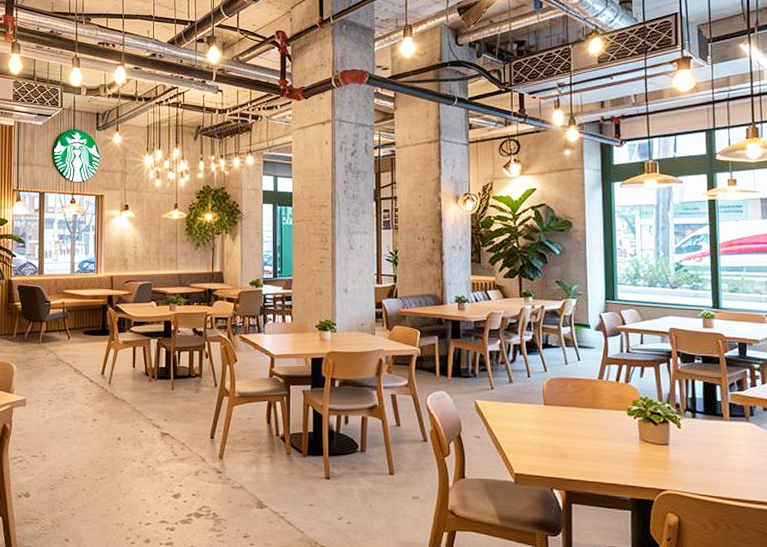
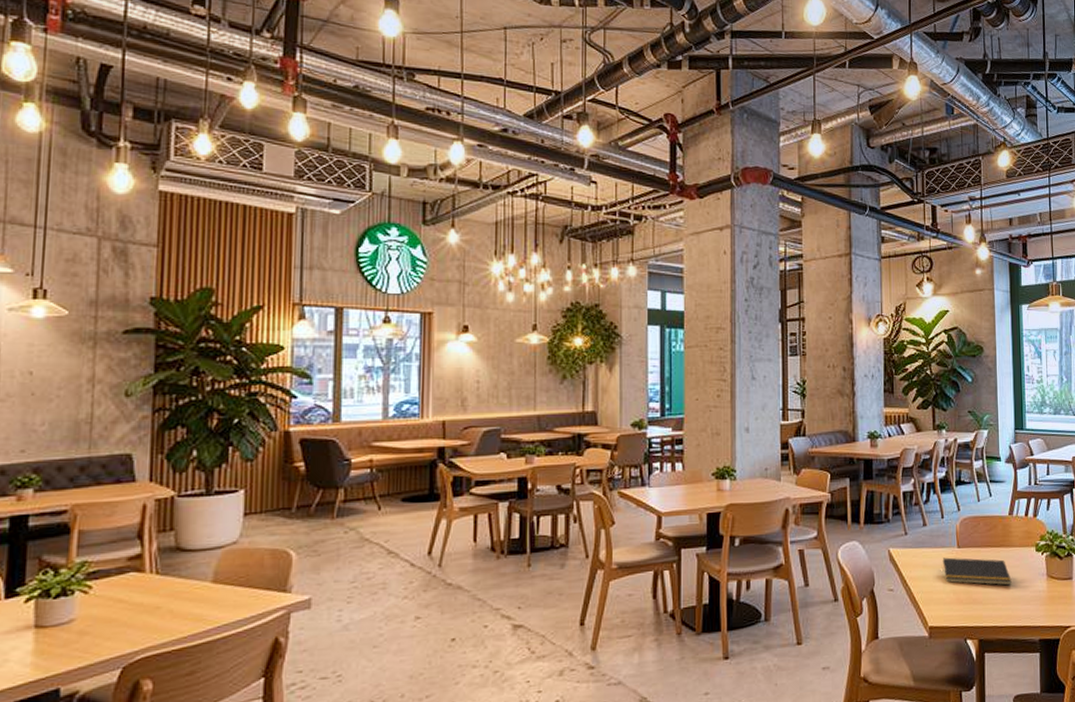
notepad: none [528,413,601,445] -> present [942,557,1012,586]

